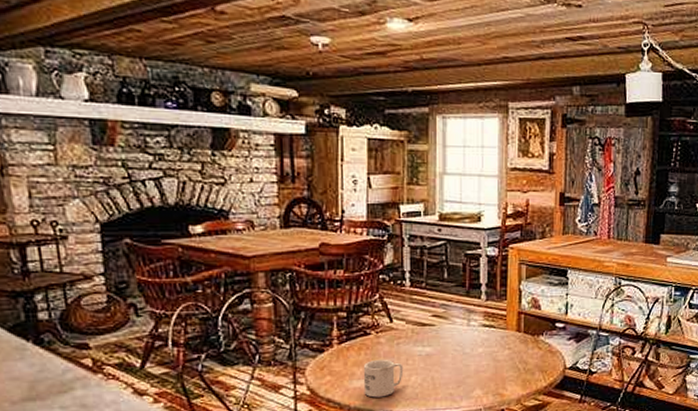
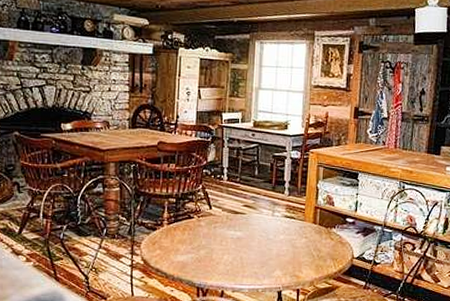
mug: present [363,359,404,398] -> none [185,239,218,271]

